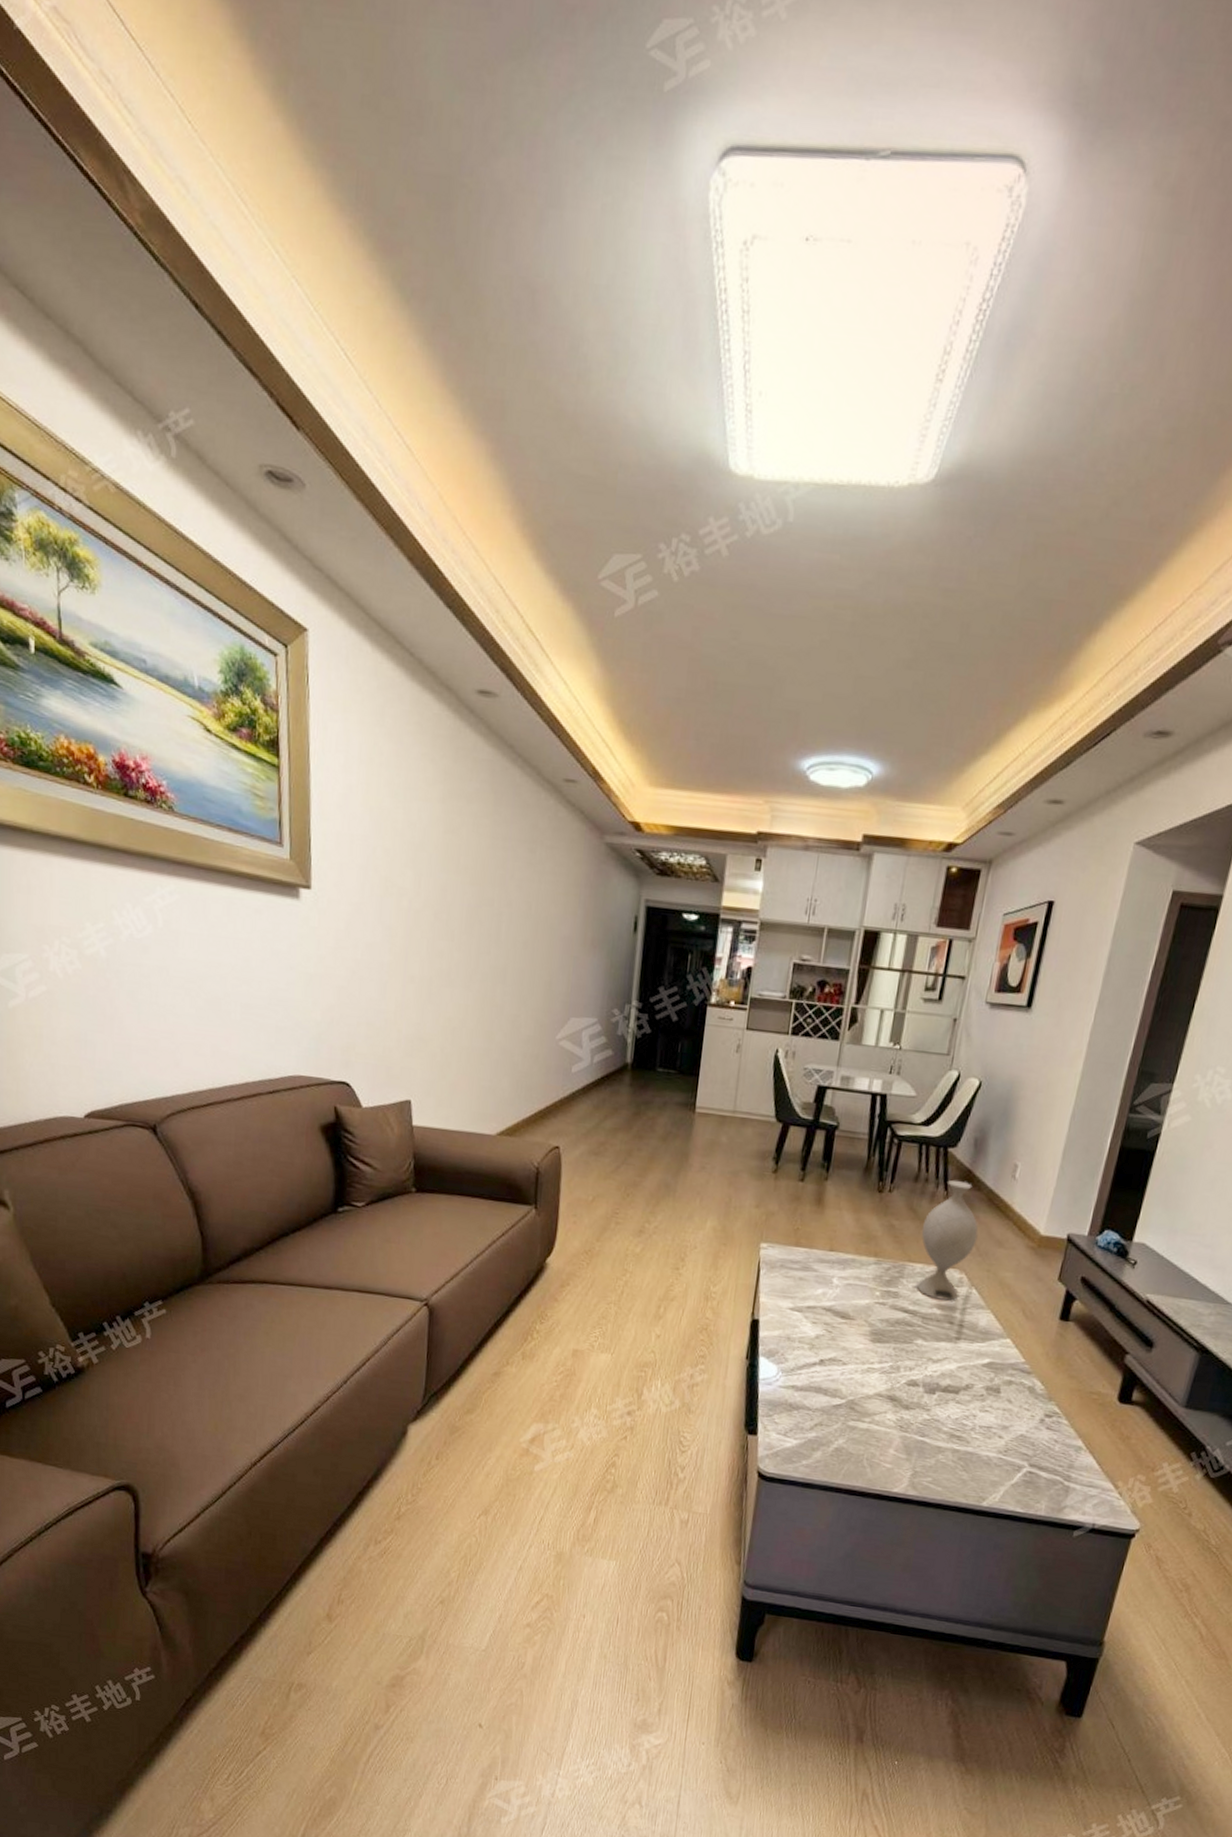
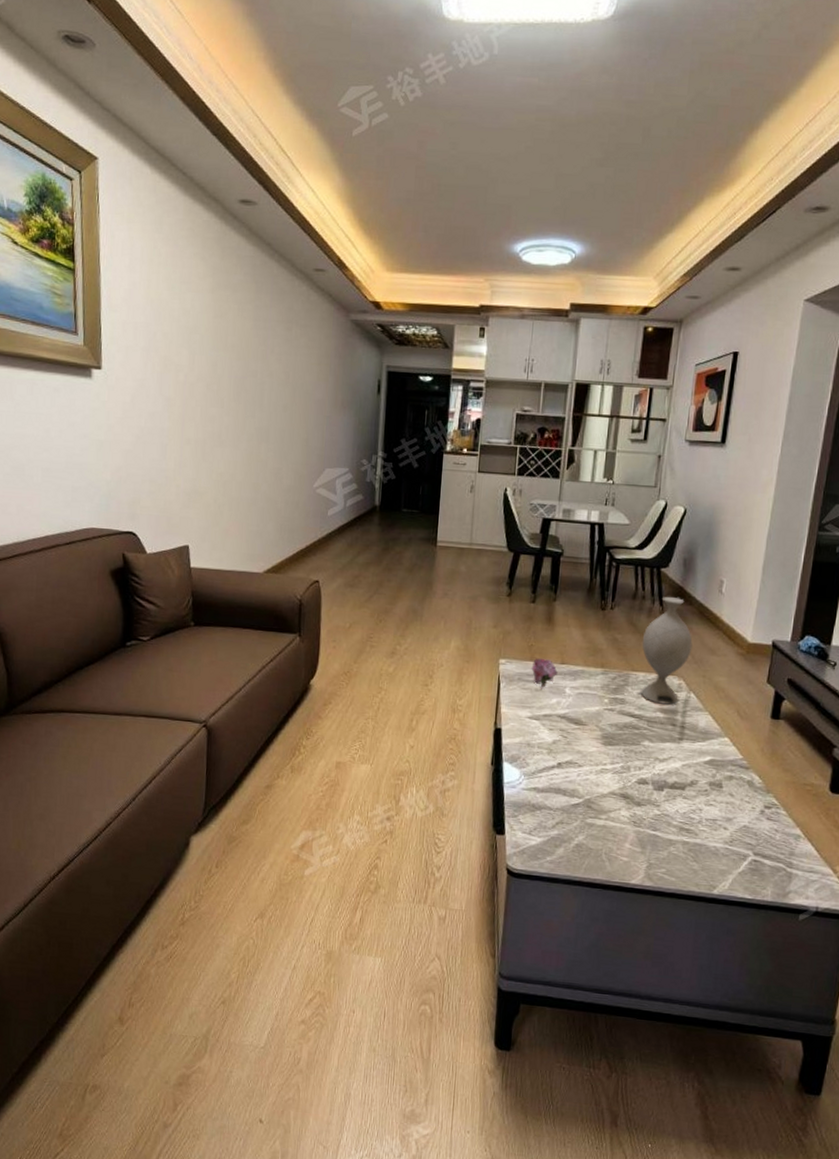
flower: none [795,1244,826,1279] -> present [531,659,558,691]

